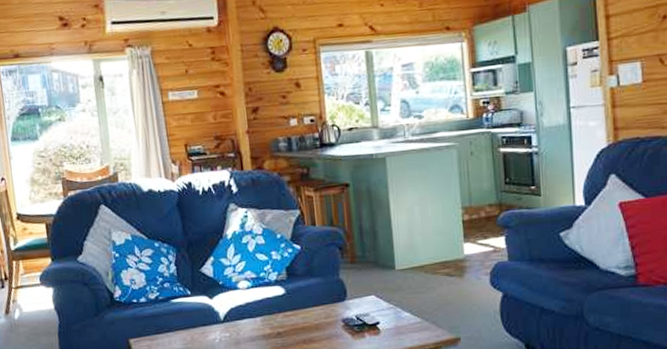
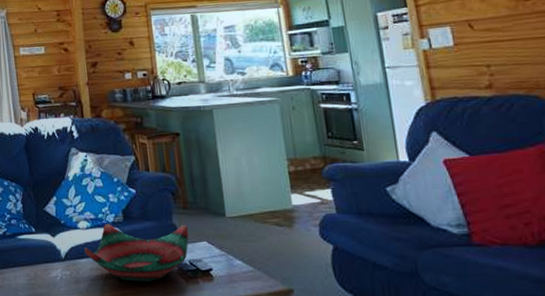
decorative bowl: none [245,279,357,340] -> present [84,224,189,282]

